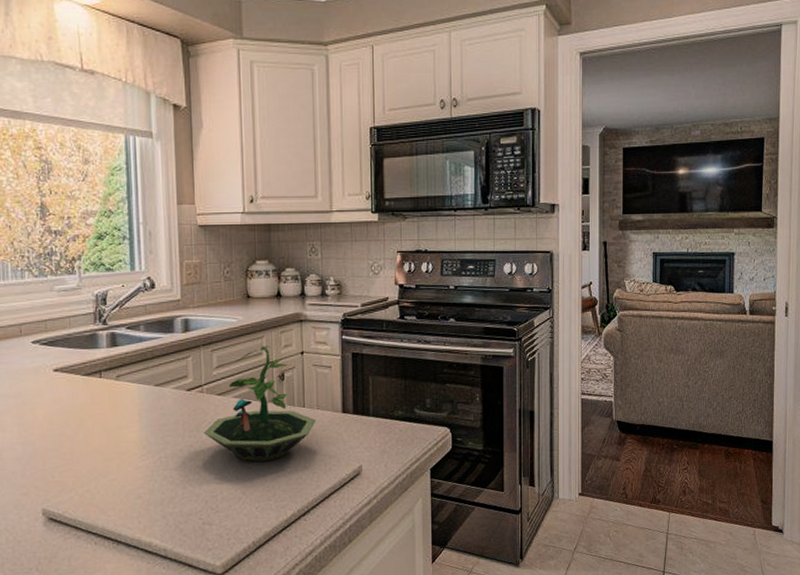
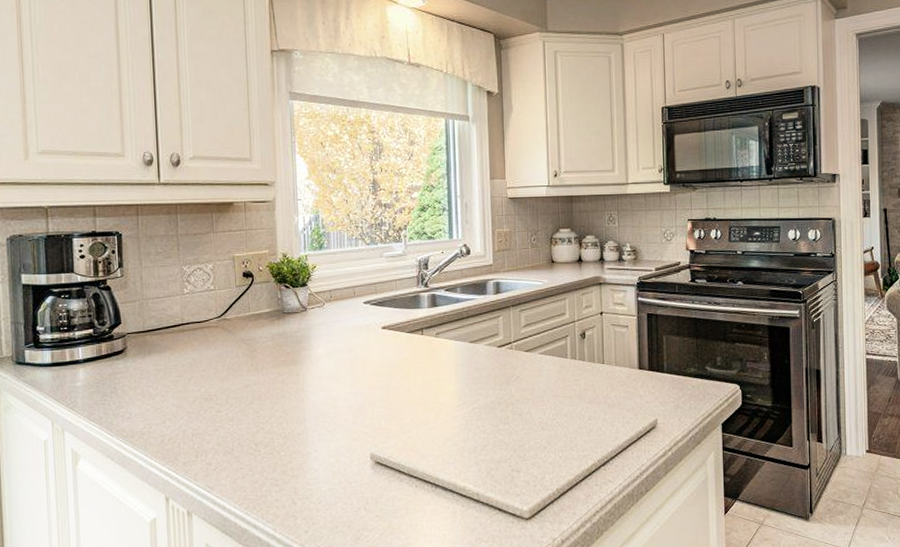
terrarium: present [203,346,316,462] -> none [512,307,614,415]

